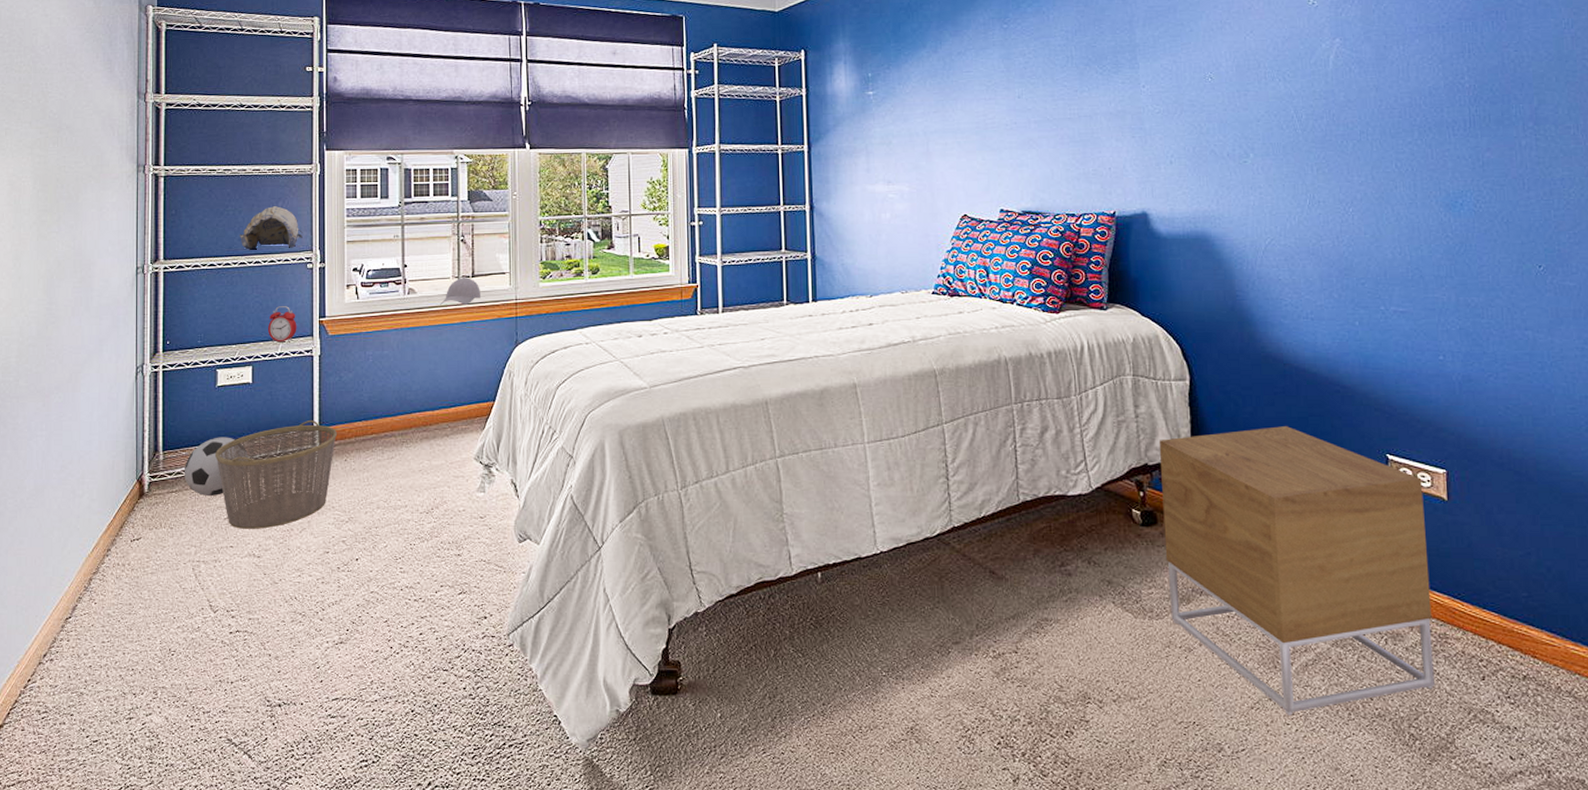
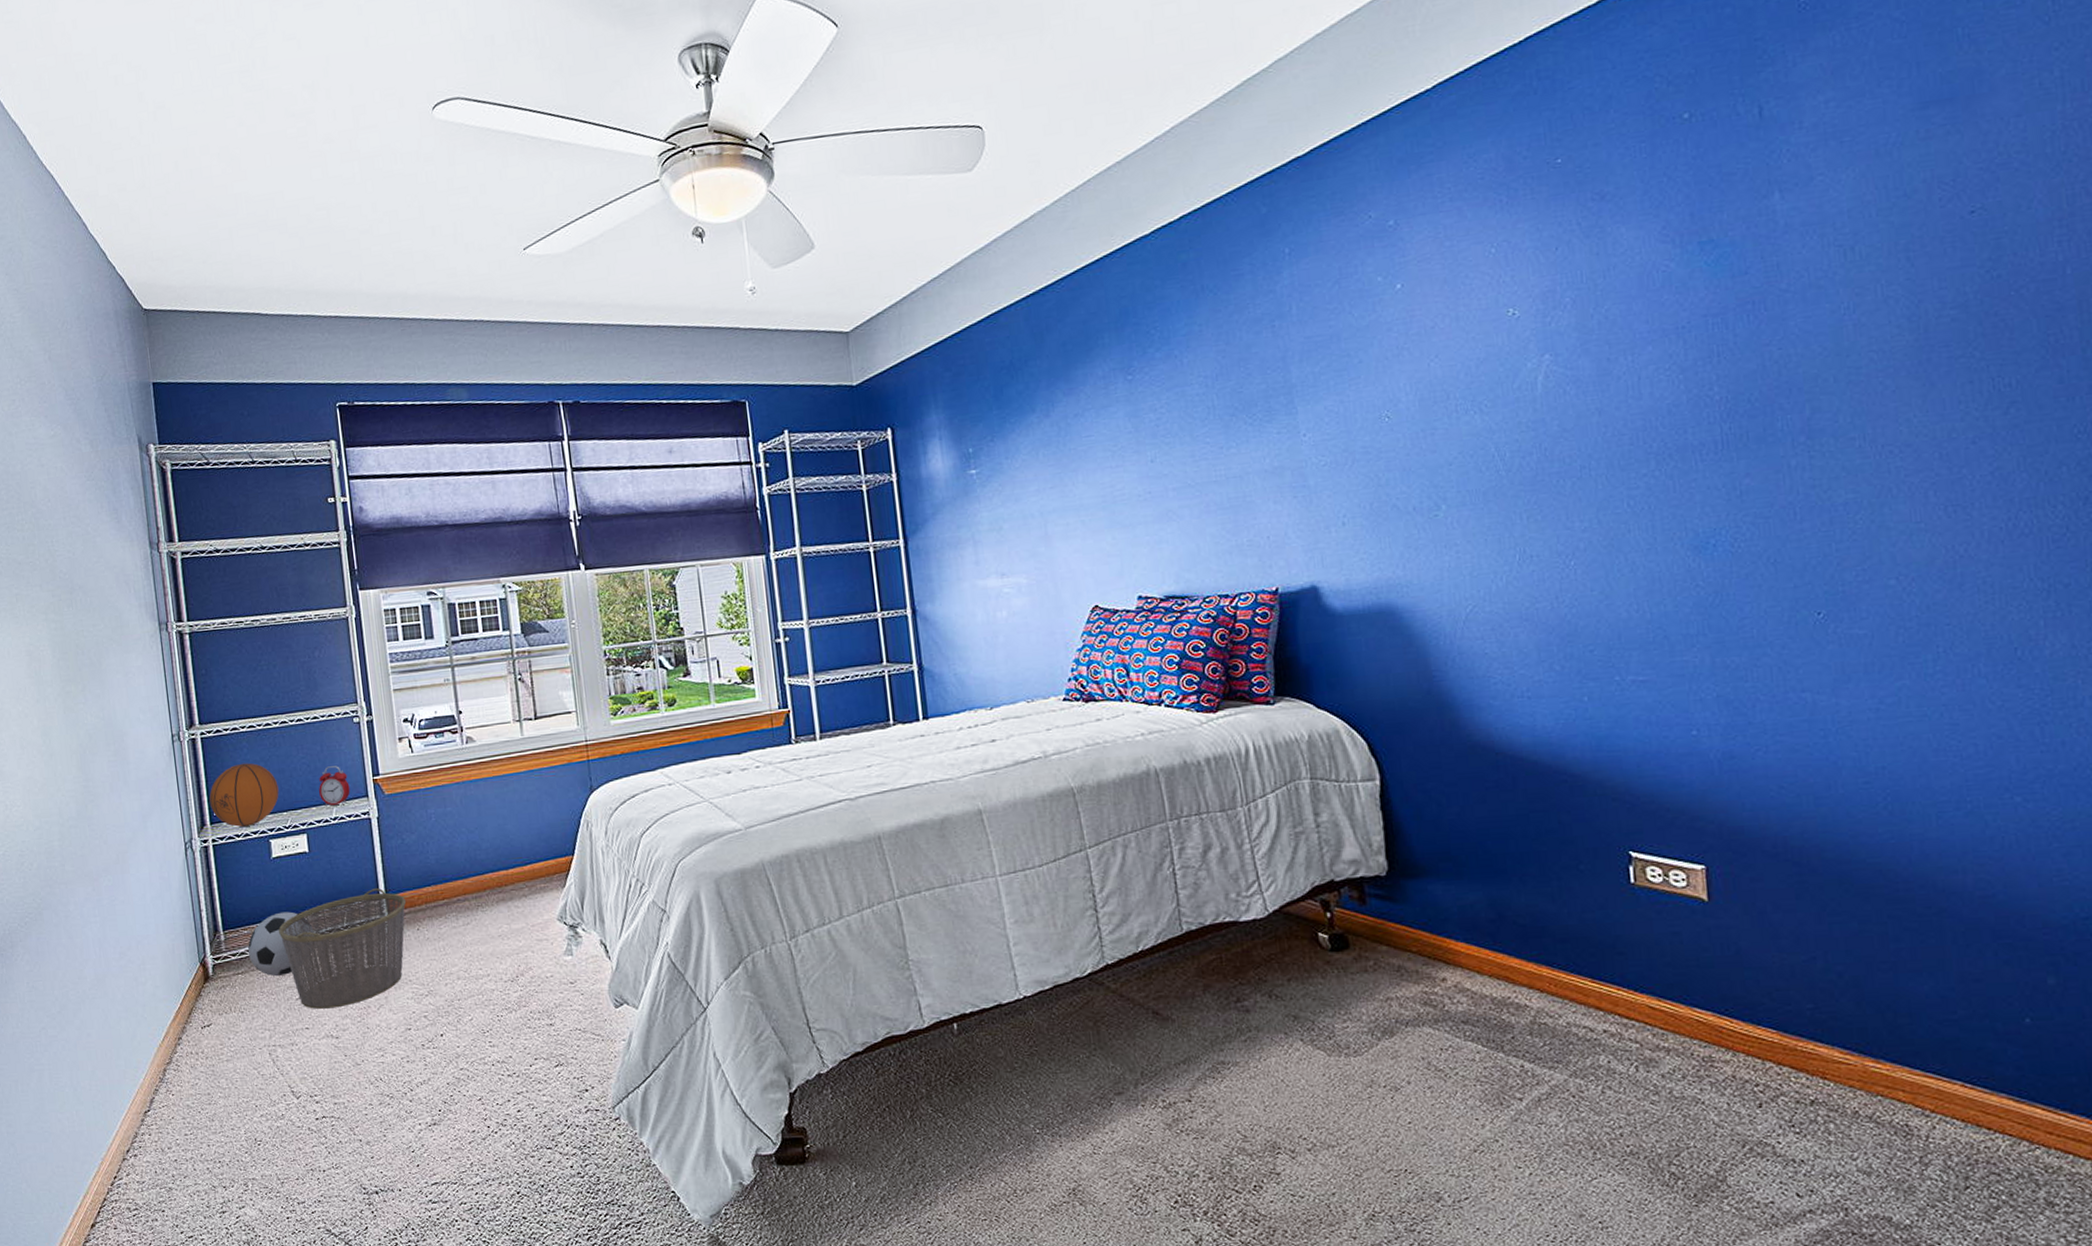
basketball: none [164,298,231,356] -> present [209,763,279,827]
baseball glove: present [239,205,303,250] -> none [276,655,345,707]
baseball cap: present [440,276,482,305] -> none [503,719,548,753]
nightstand: present [1158,426,1435,715] -> none [1346,826,1699,1158]

